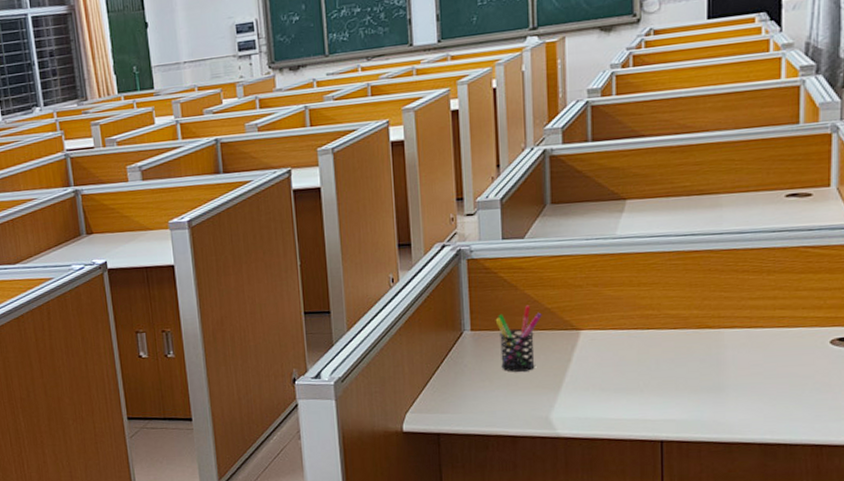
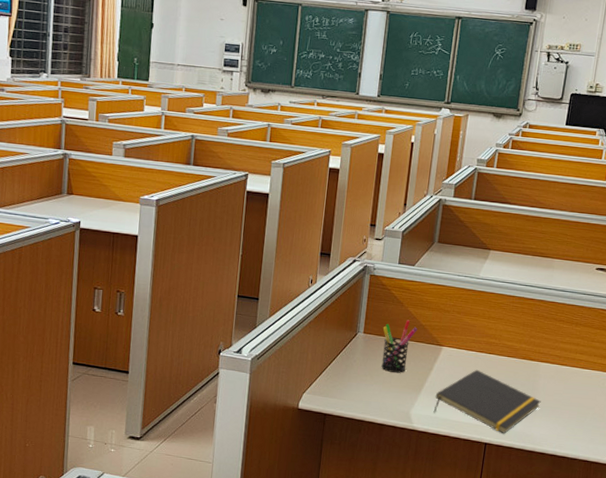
notepad: none [581,351,733,426] -> present [433,369,541,434]

